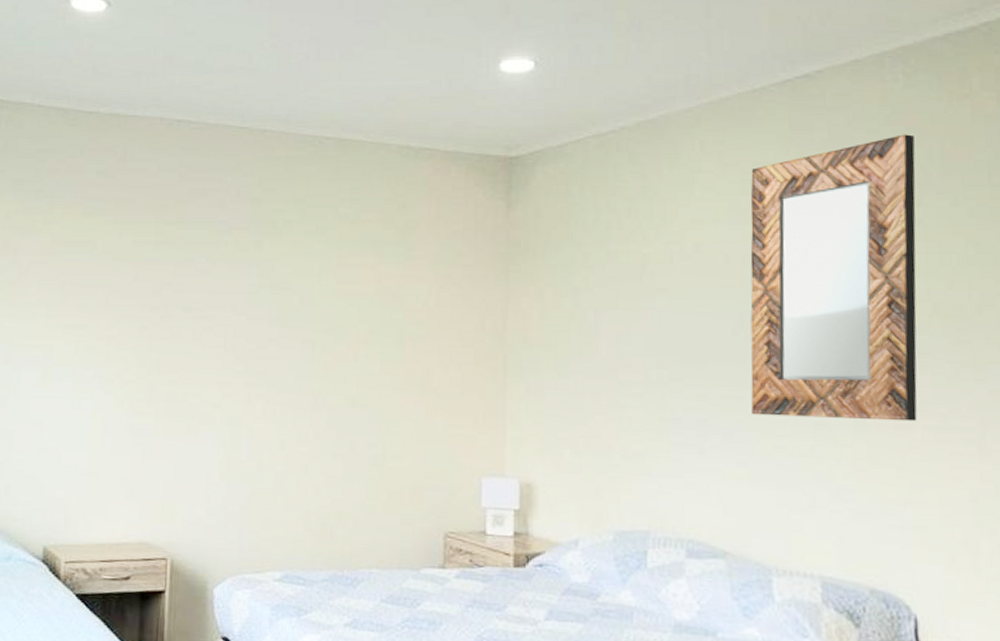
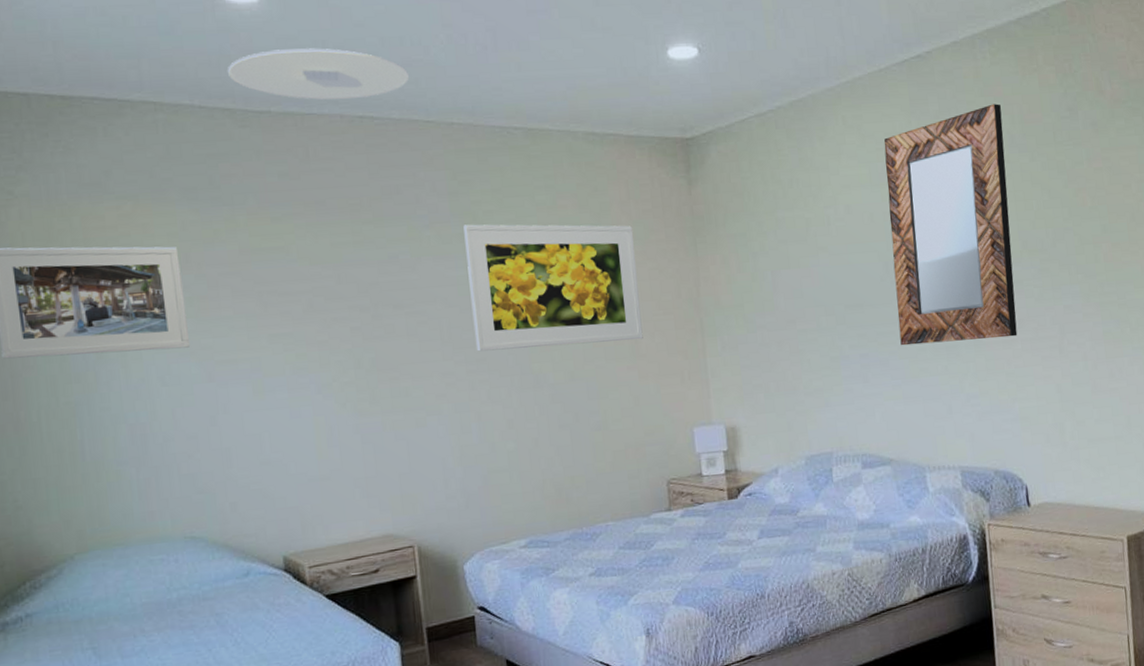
ceiling light: none [68,54,231,104] -> present [228,48,410,100]
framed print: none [257,233,439,371] -> present [463,224,643,352]

